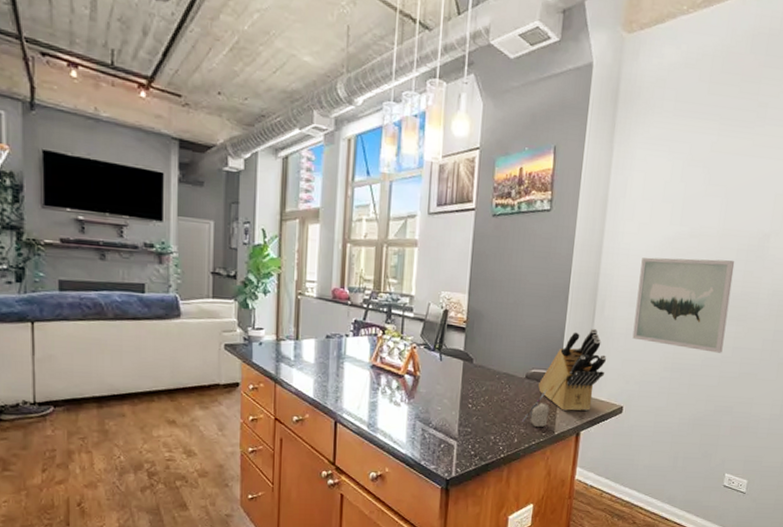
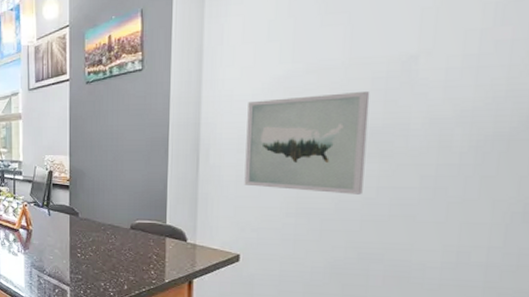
candle: present [522,390,550,428] -> none [131,240,159,276]
knife block: present [538,328,607,411] -> none [144,177,216,259]

